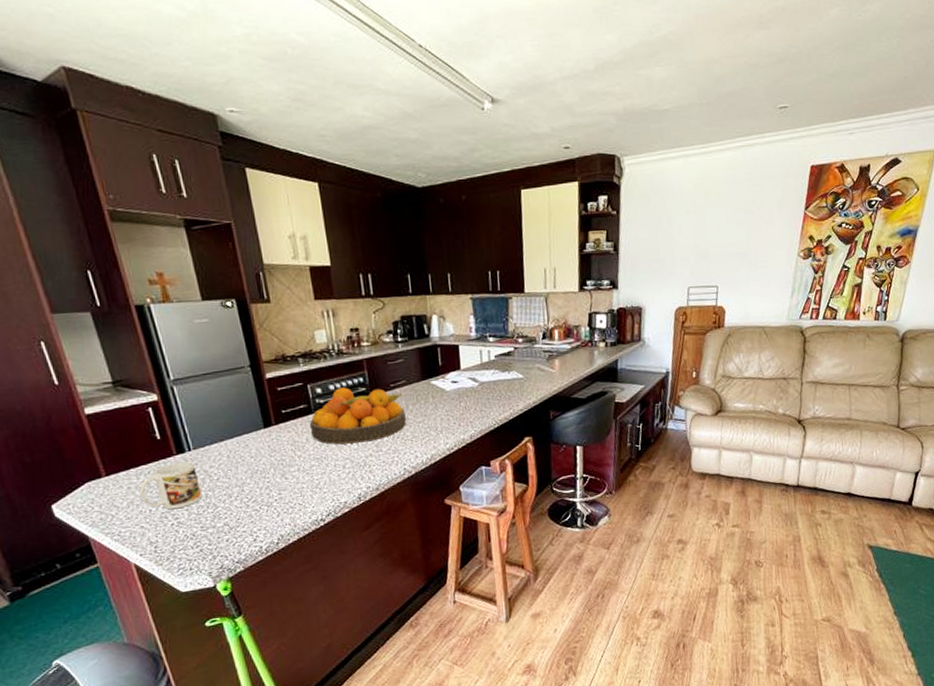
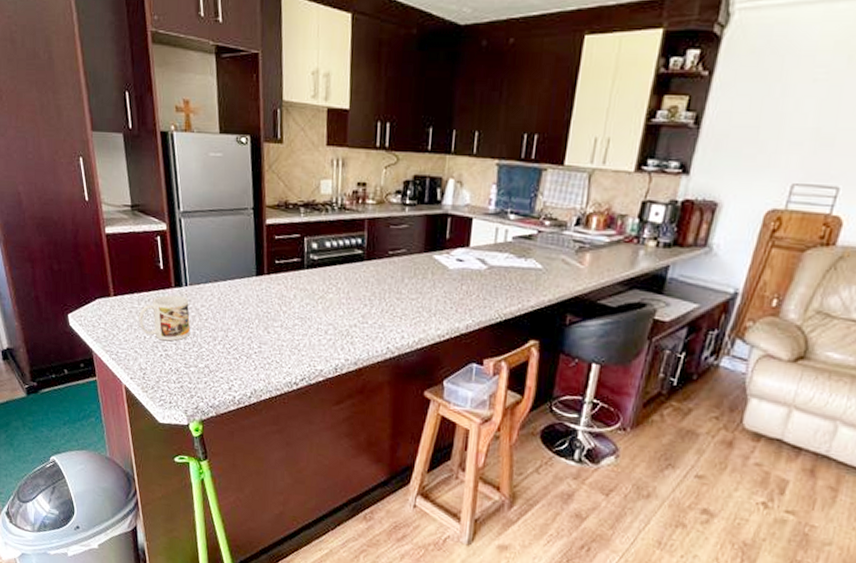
fruit bowl: present [309,387,406,445] -> none [299,246,401,310]

